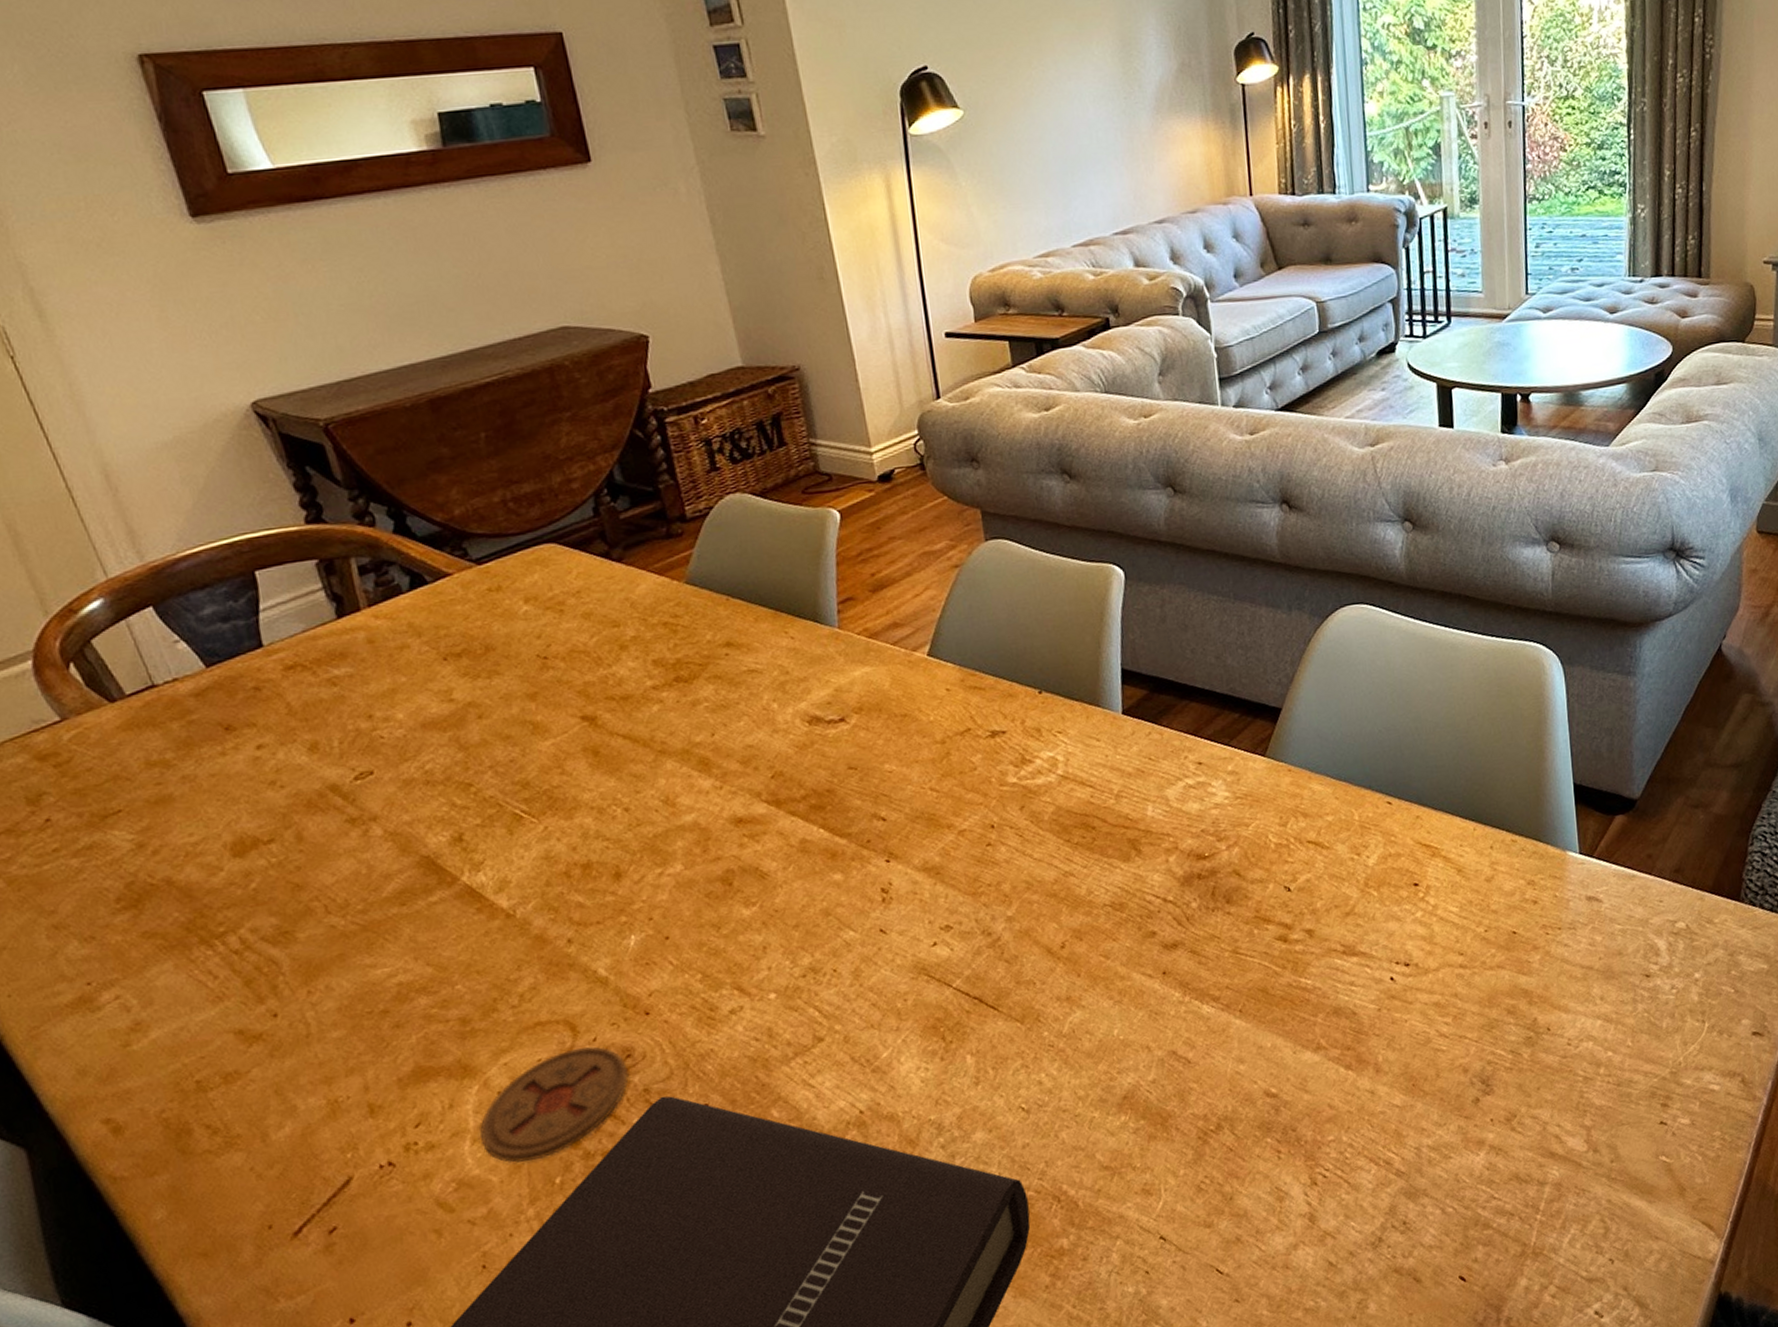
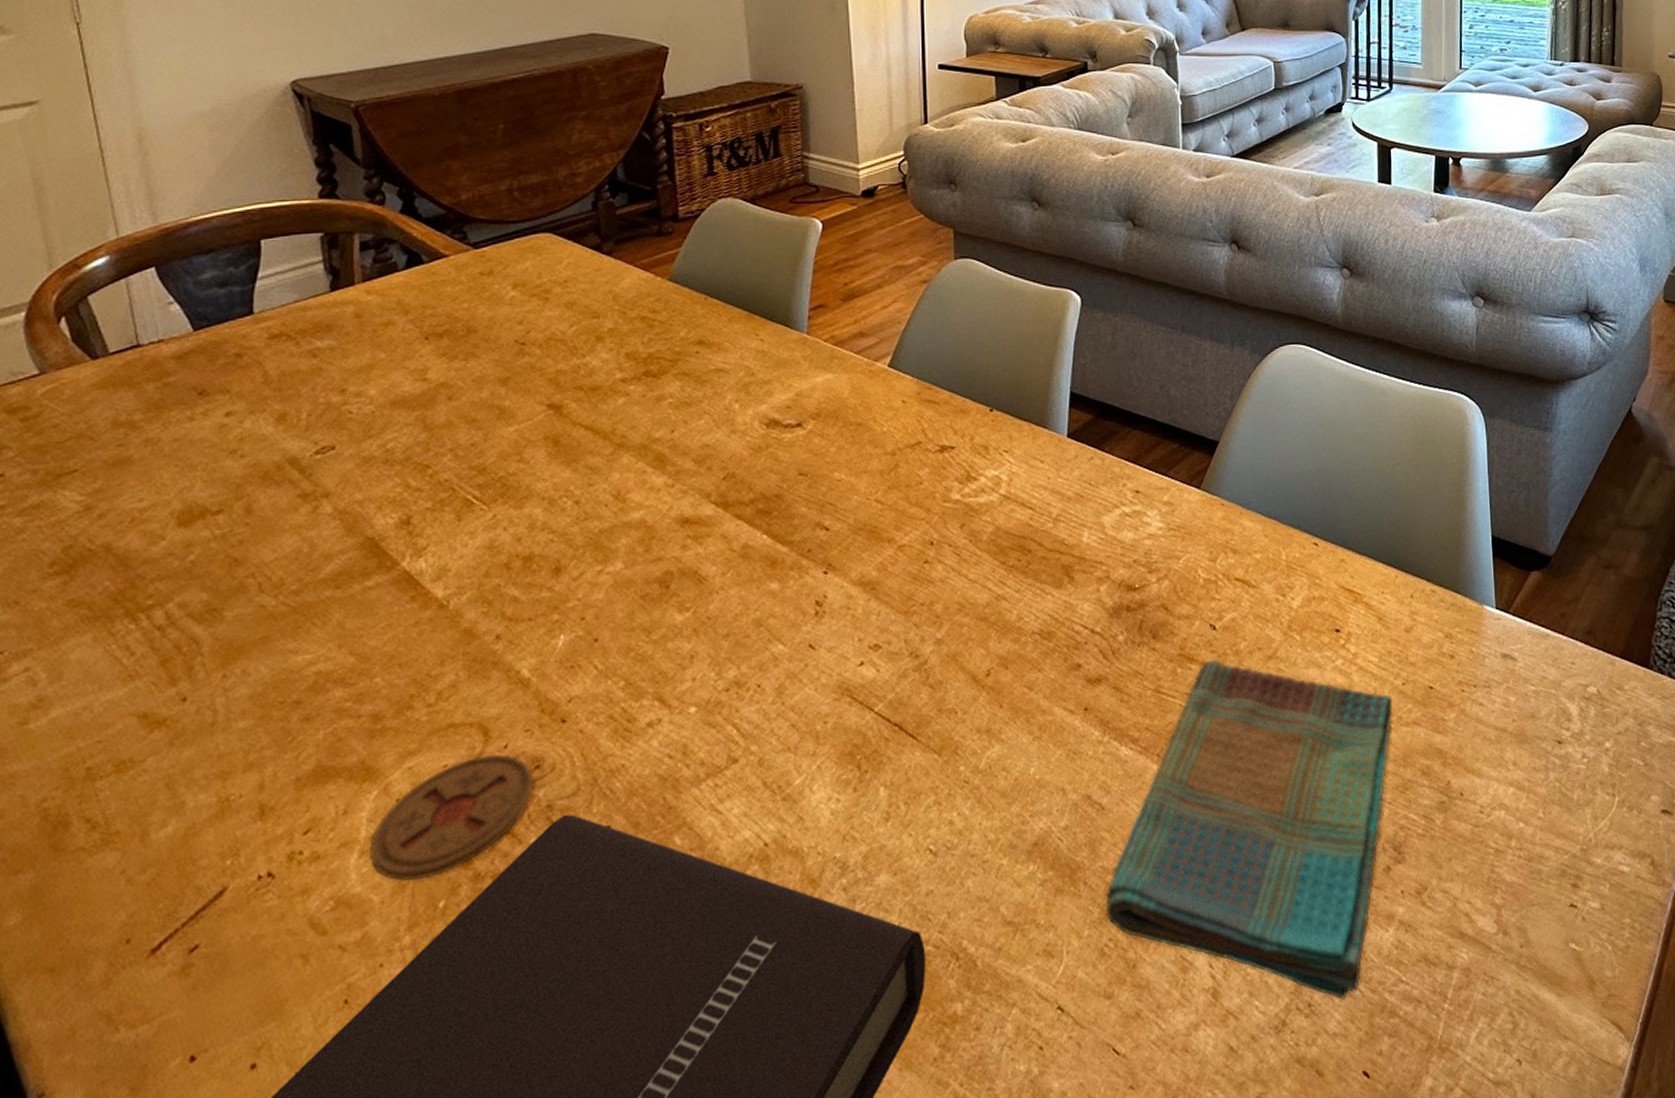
dish towel: none [1198,919,1476,1217] -> present [1105,659,1393,1000]

